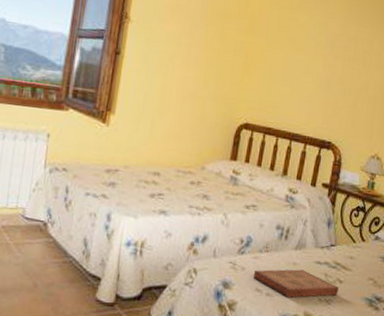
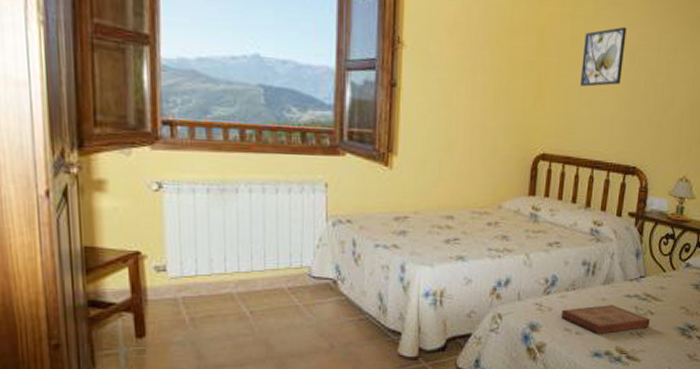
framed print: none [283,18,328,68] -> present [579,26,627,87]

